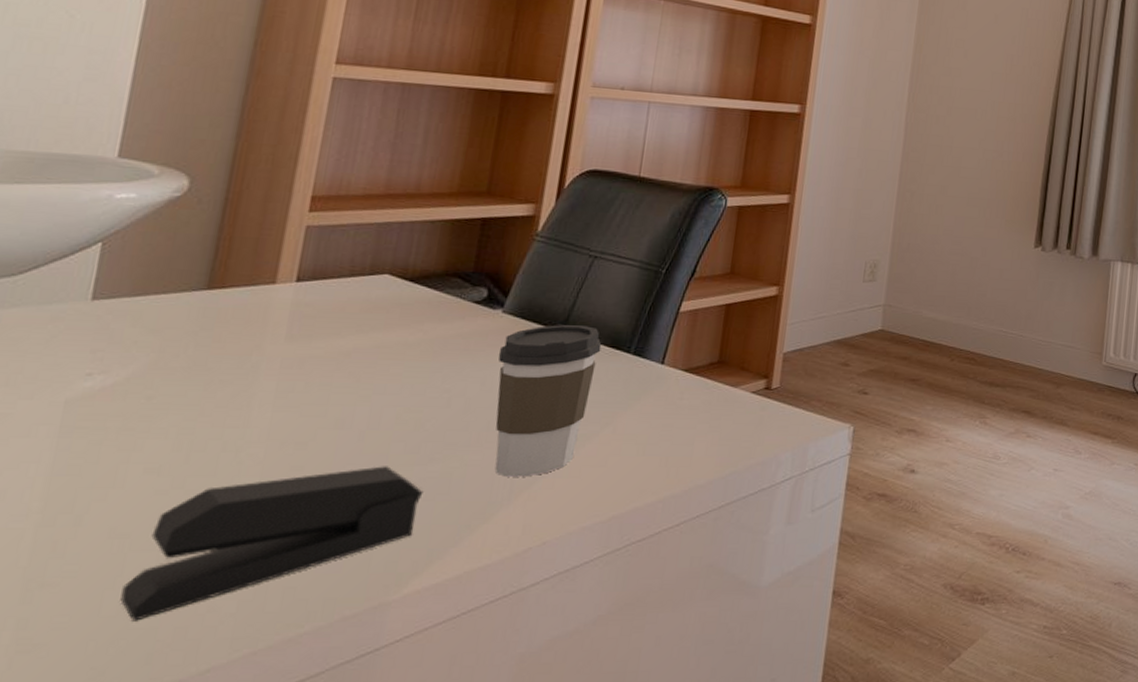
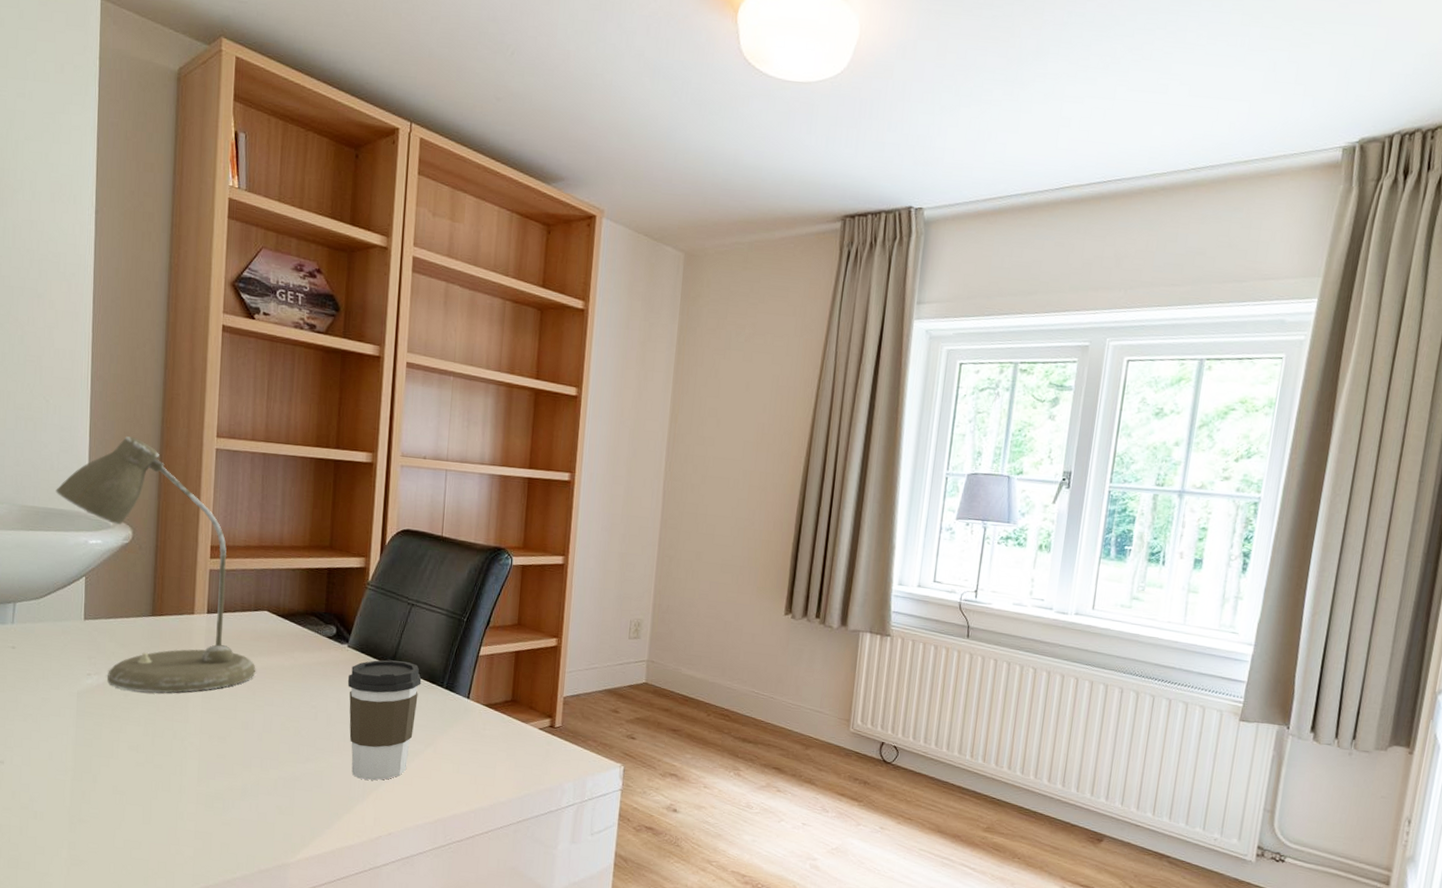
desk lamp: none [68,62,365,393] -> present [56,436,256,693]
stapler: present [120,466,424,621] -> none [125,760,304,854]

